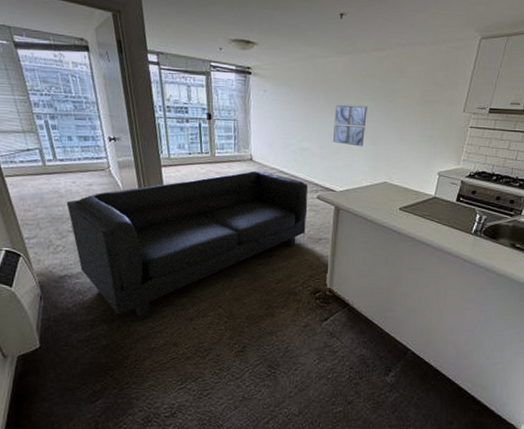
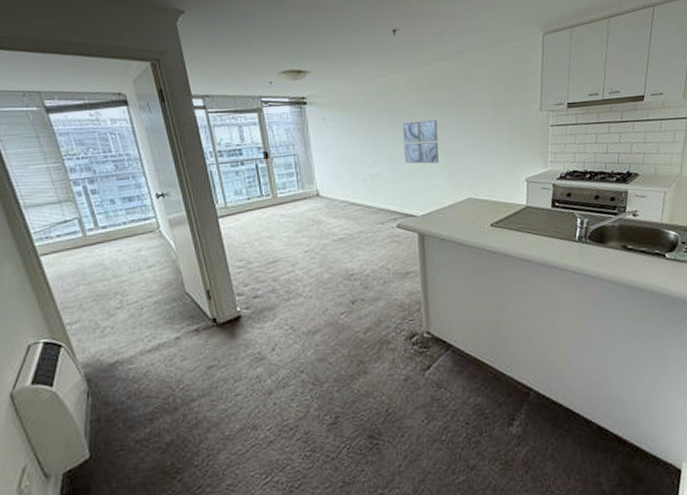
sofa: present [66,170,308,320] -> none [113,205,390,403]

